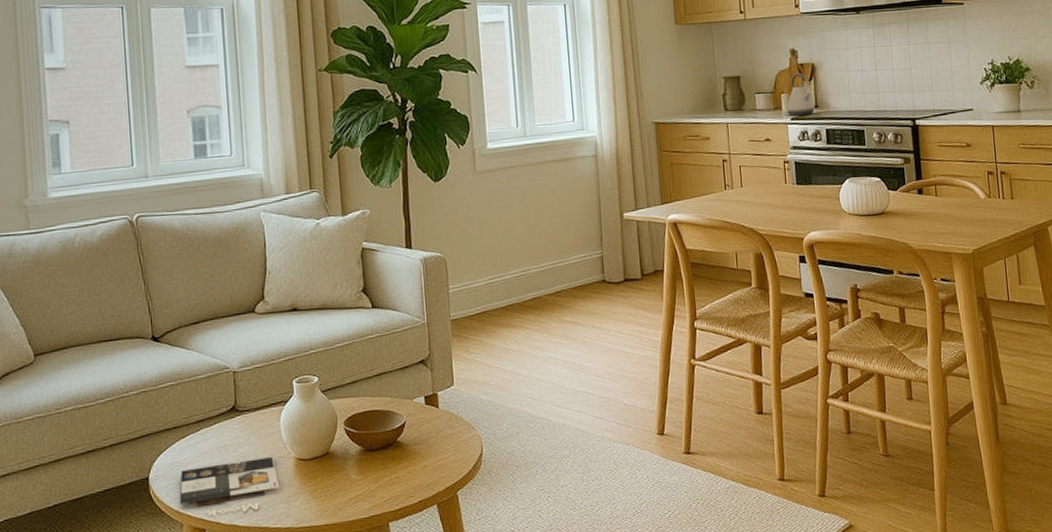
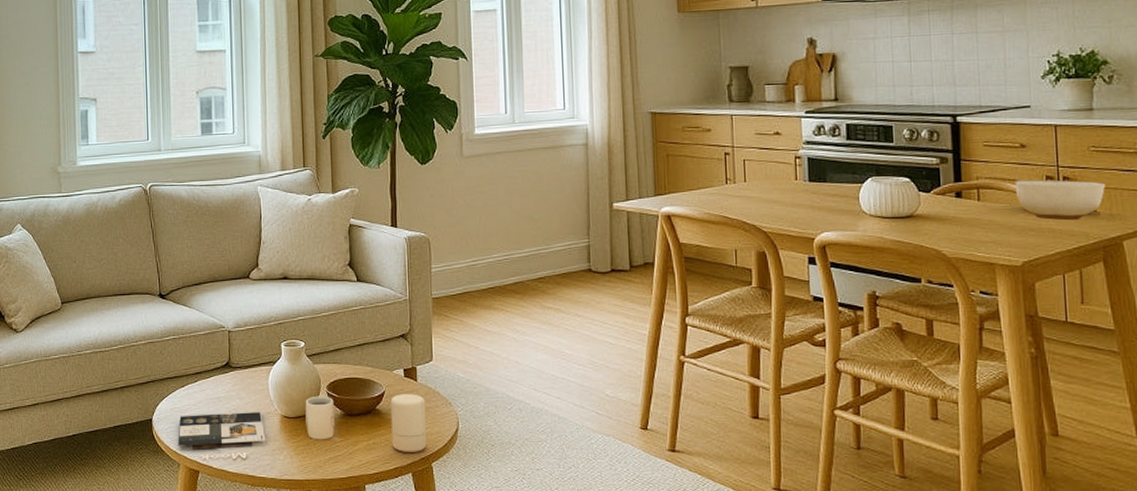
mug: none [321,432,355,481] -> present [305,396,335,440]
candle: none [412,421,452,484] -> present [390,393,427,452]
kettle: present [786,72,815,117] -> none [801,63,834,110]
bowl: none [964,174,1033,211] -> present [1015,179,1105,221]

